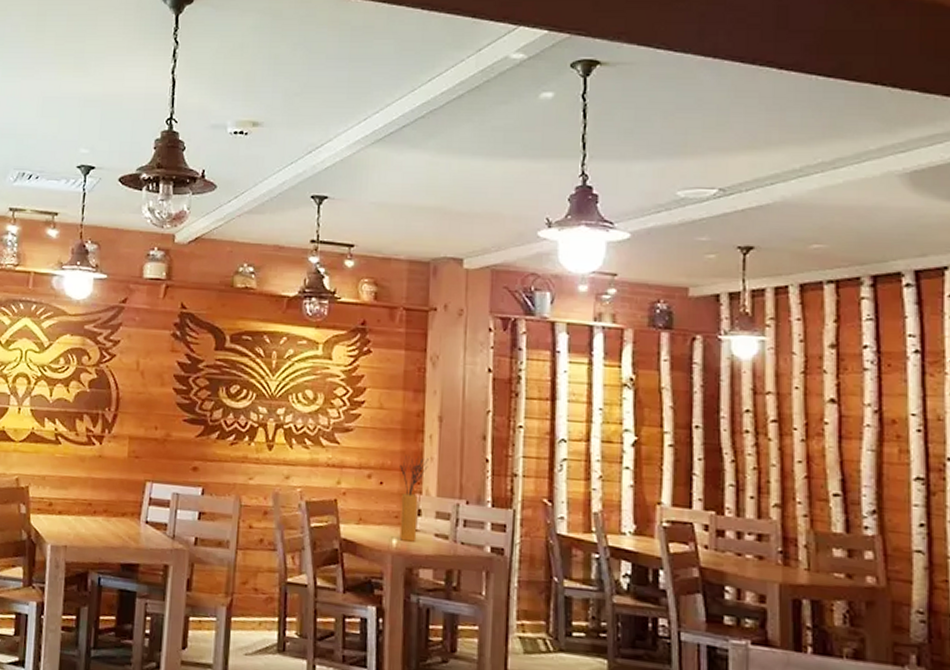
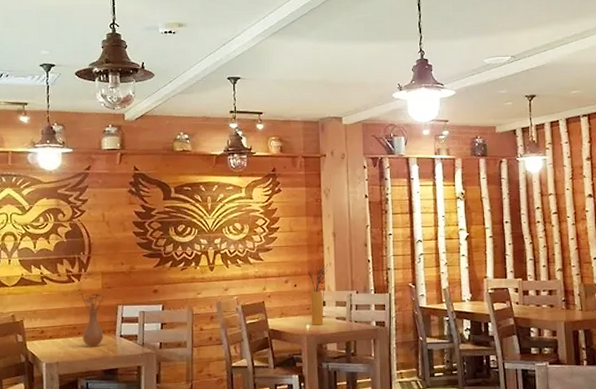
vase: none [95,459,135,532] -> present [76,292,108,347]

